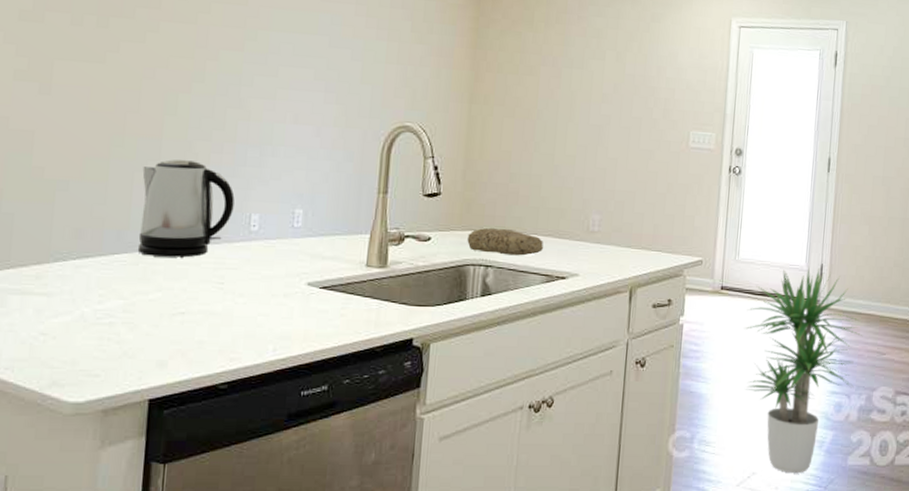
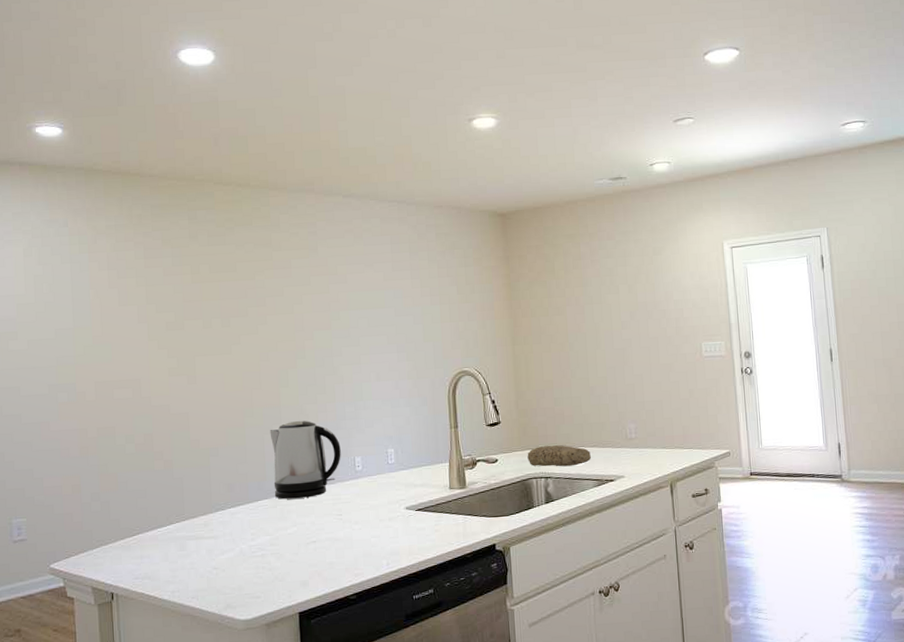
potted plant: present [744,267,863,473] -> none [776,447,888,631]

